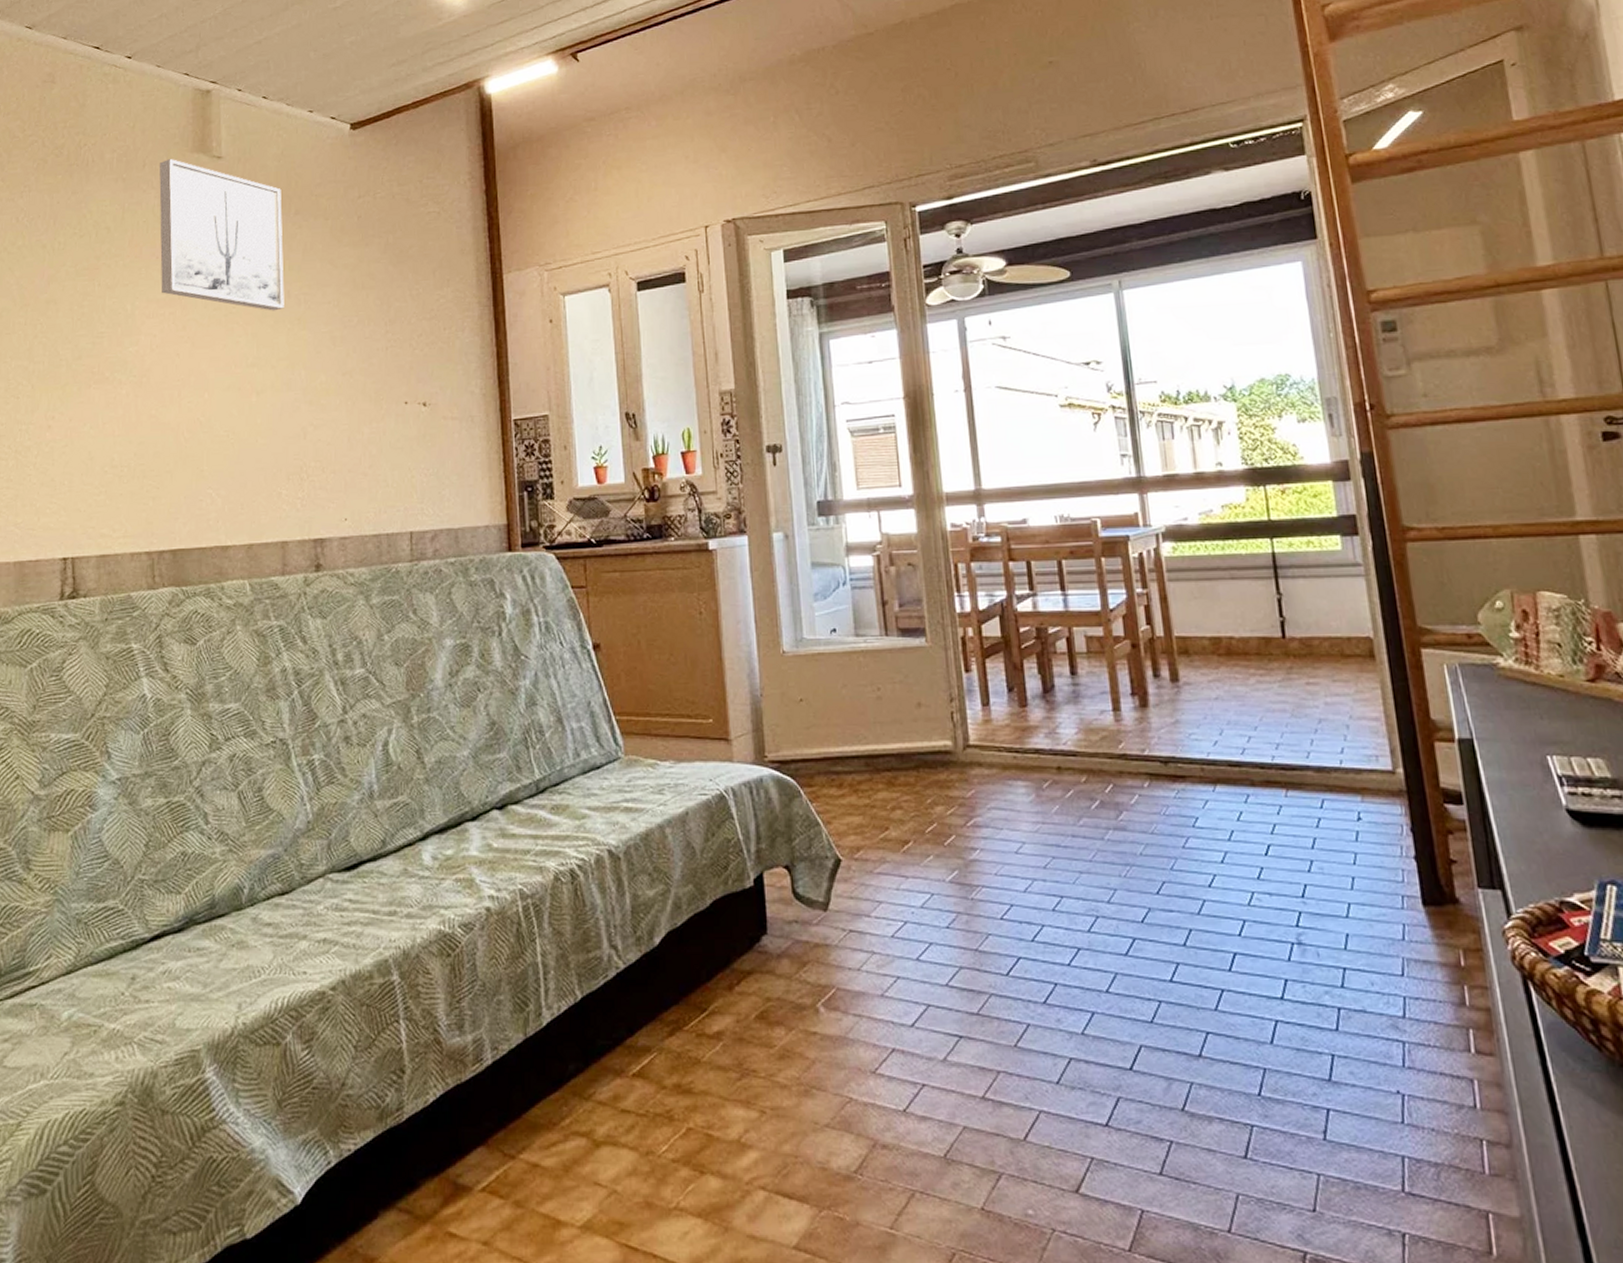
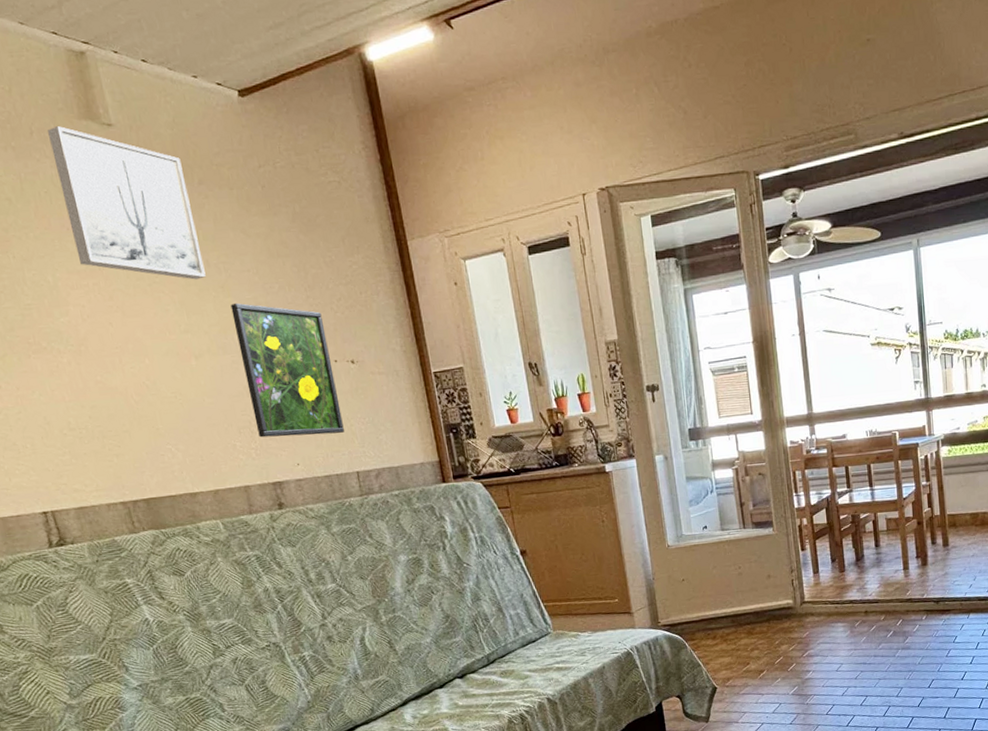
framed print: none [304,336,403,486] -> present [230,302,344,438]

